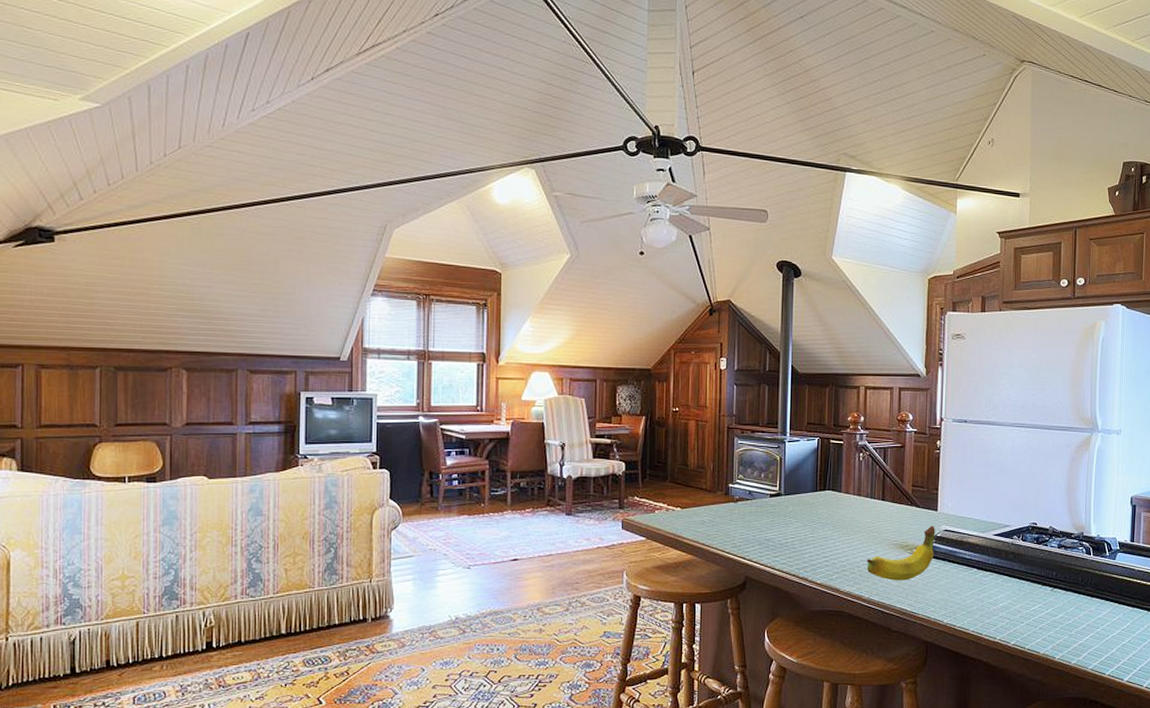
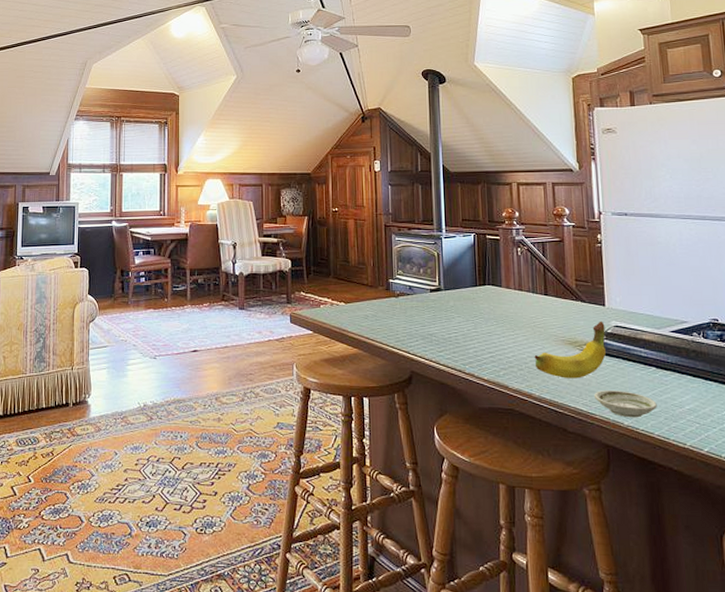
saucer: none [918,591,975,616] -> present [593,390,657,418]

